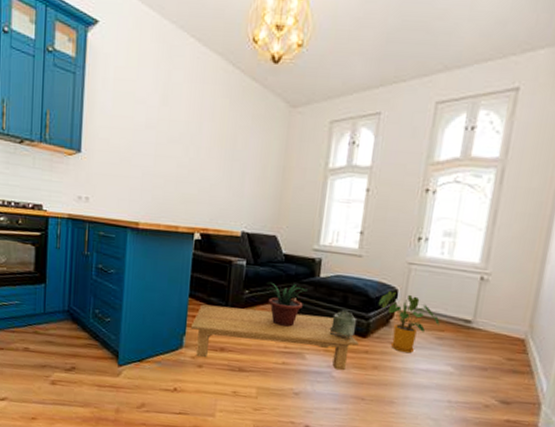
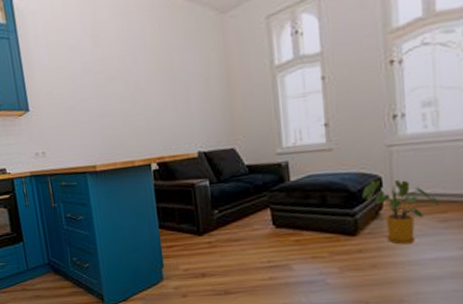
coffee table: present [190,304,359,371] -> none [166,221,349,287]
potted plant: present [266,281,308,327] -> none [234,194,280,240]
decorative box: present [329,310,356,341] -> none [313,210,342,243]

